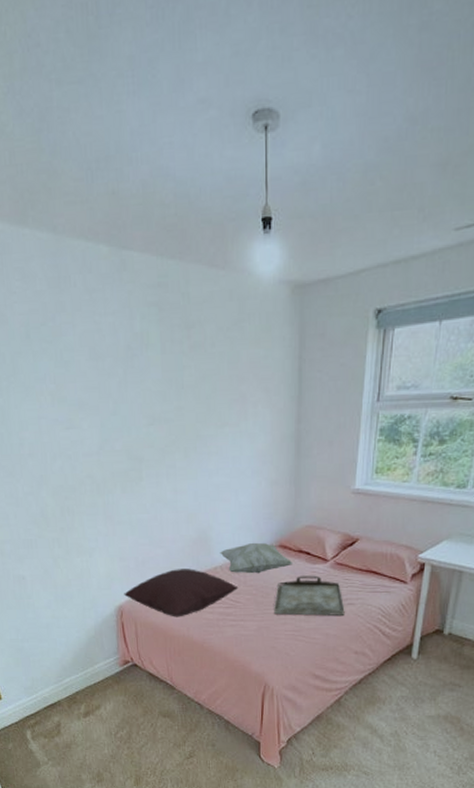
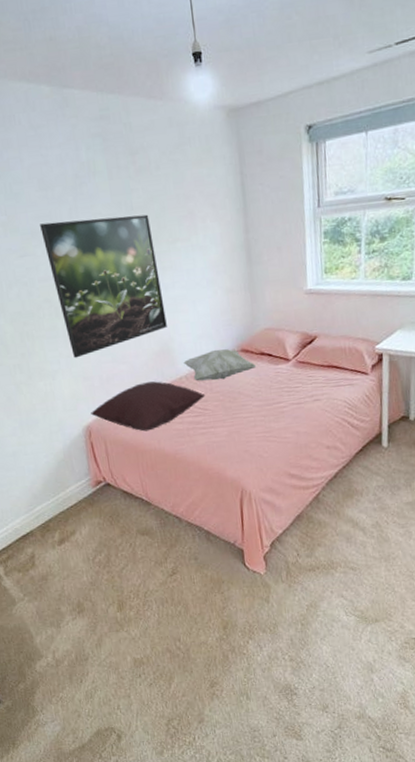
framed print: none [88,394,207,538] -> present [40,214,167,359]
serving tray: present [274,575,345,616] -> none [242,375,313,418]

